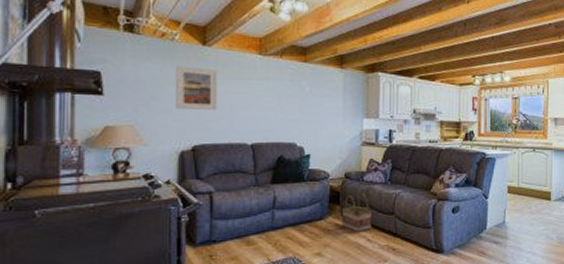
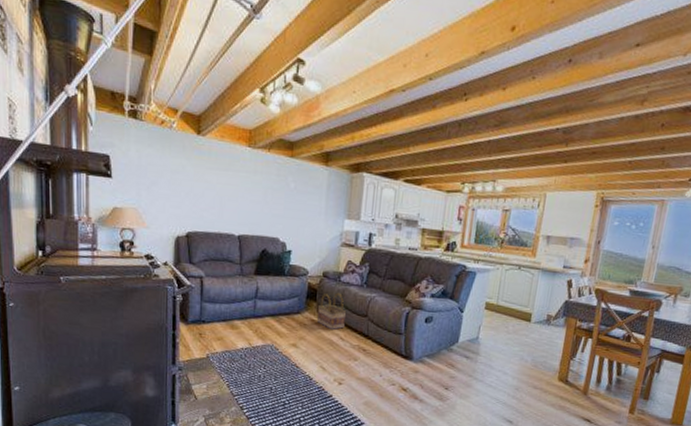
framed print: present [175,65,219,111] -> none [172,153,210,201]

